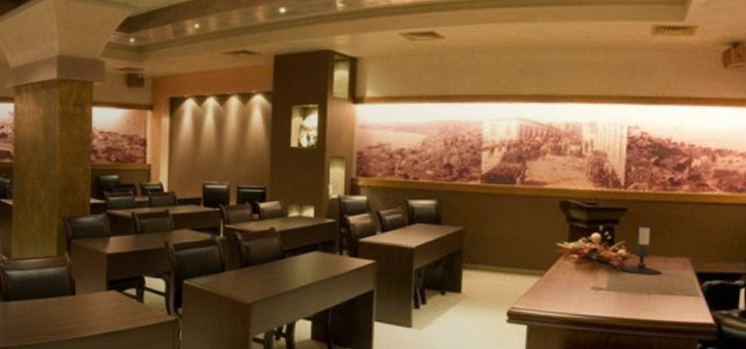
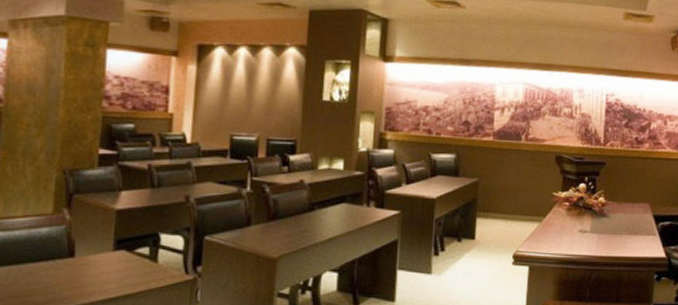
microphone: present [621,226,661,276] -> none [601,177,630,219]

